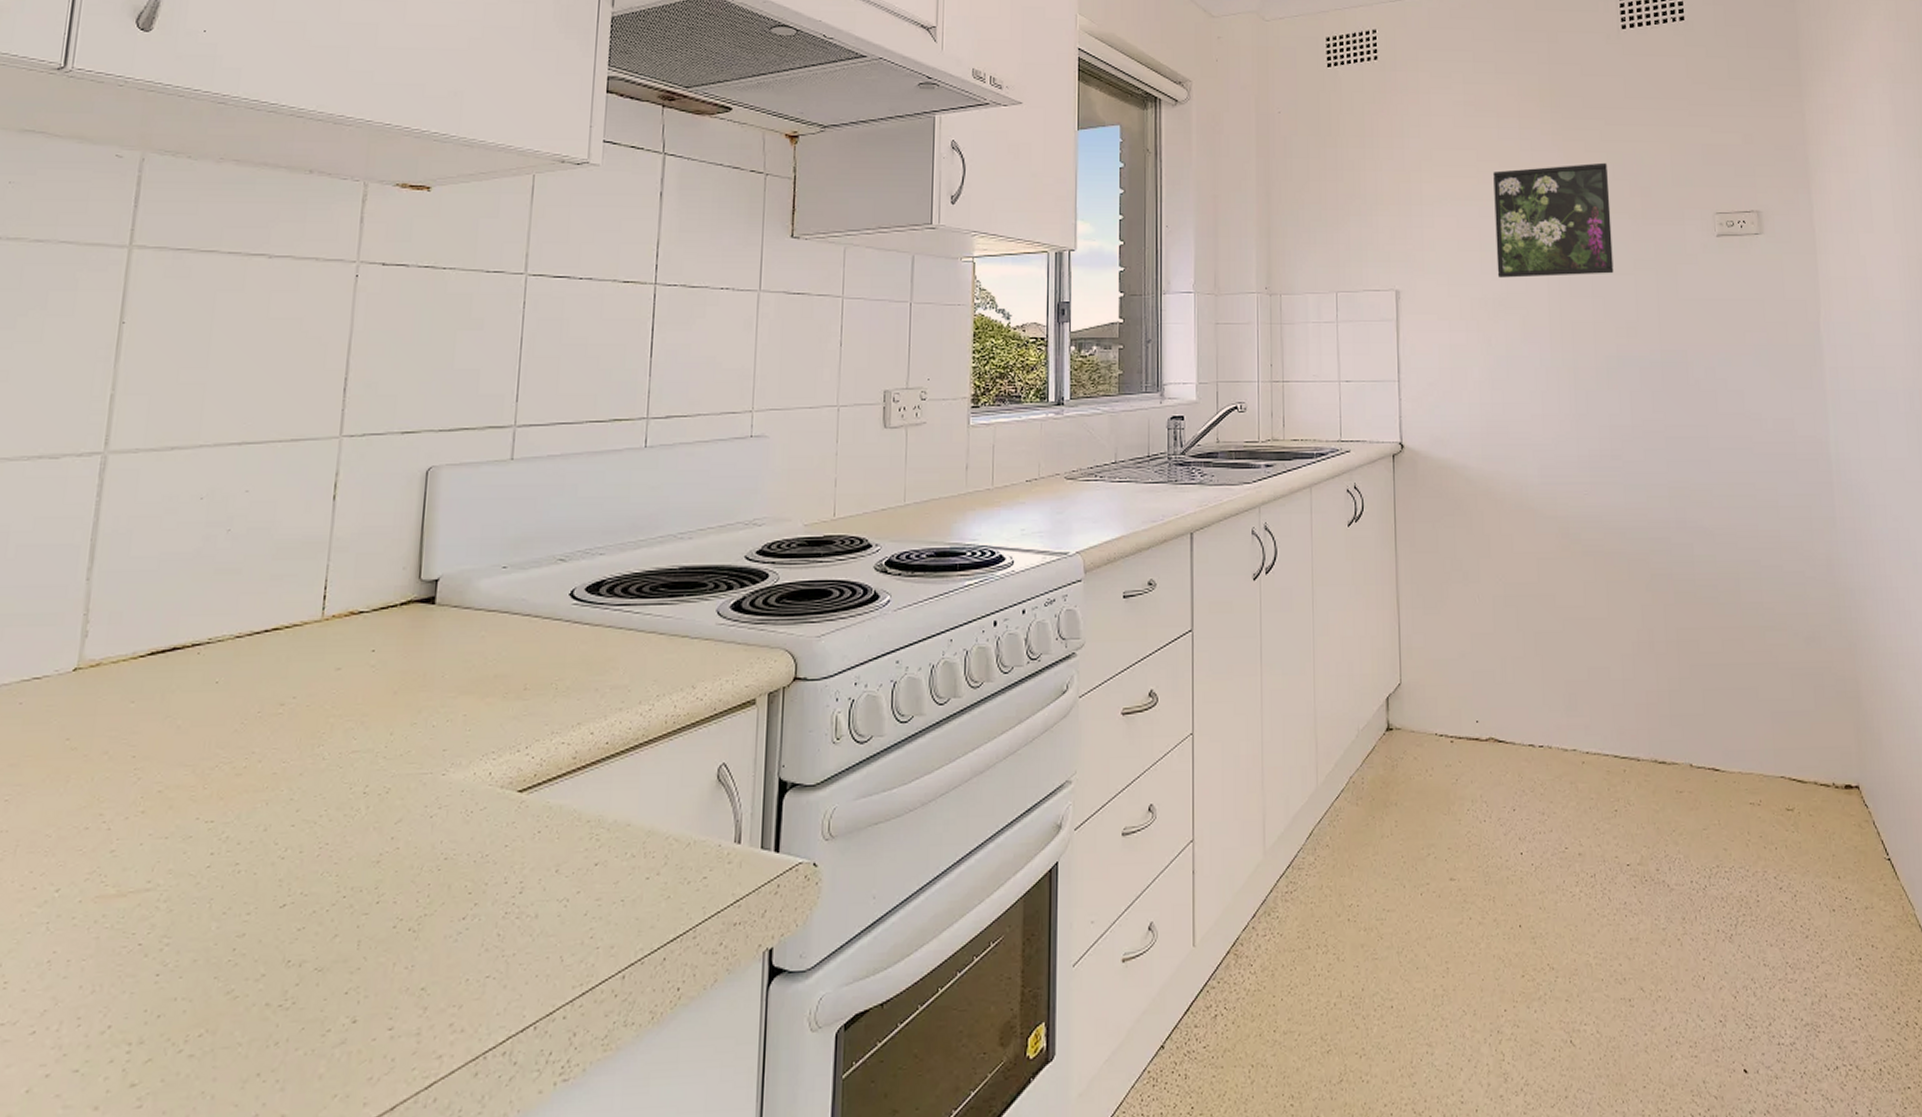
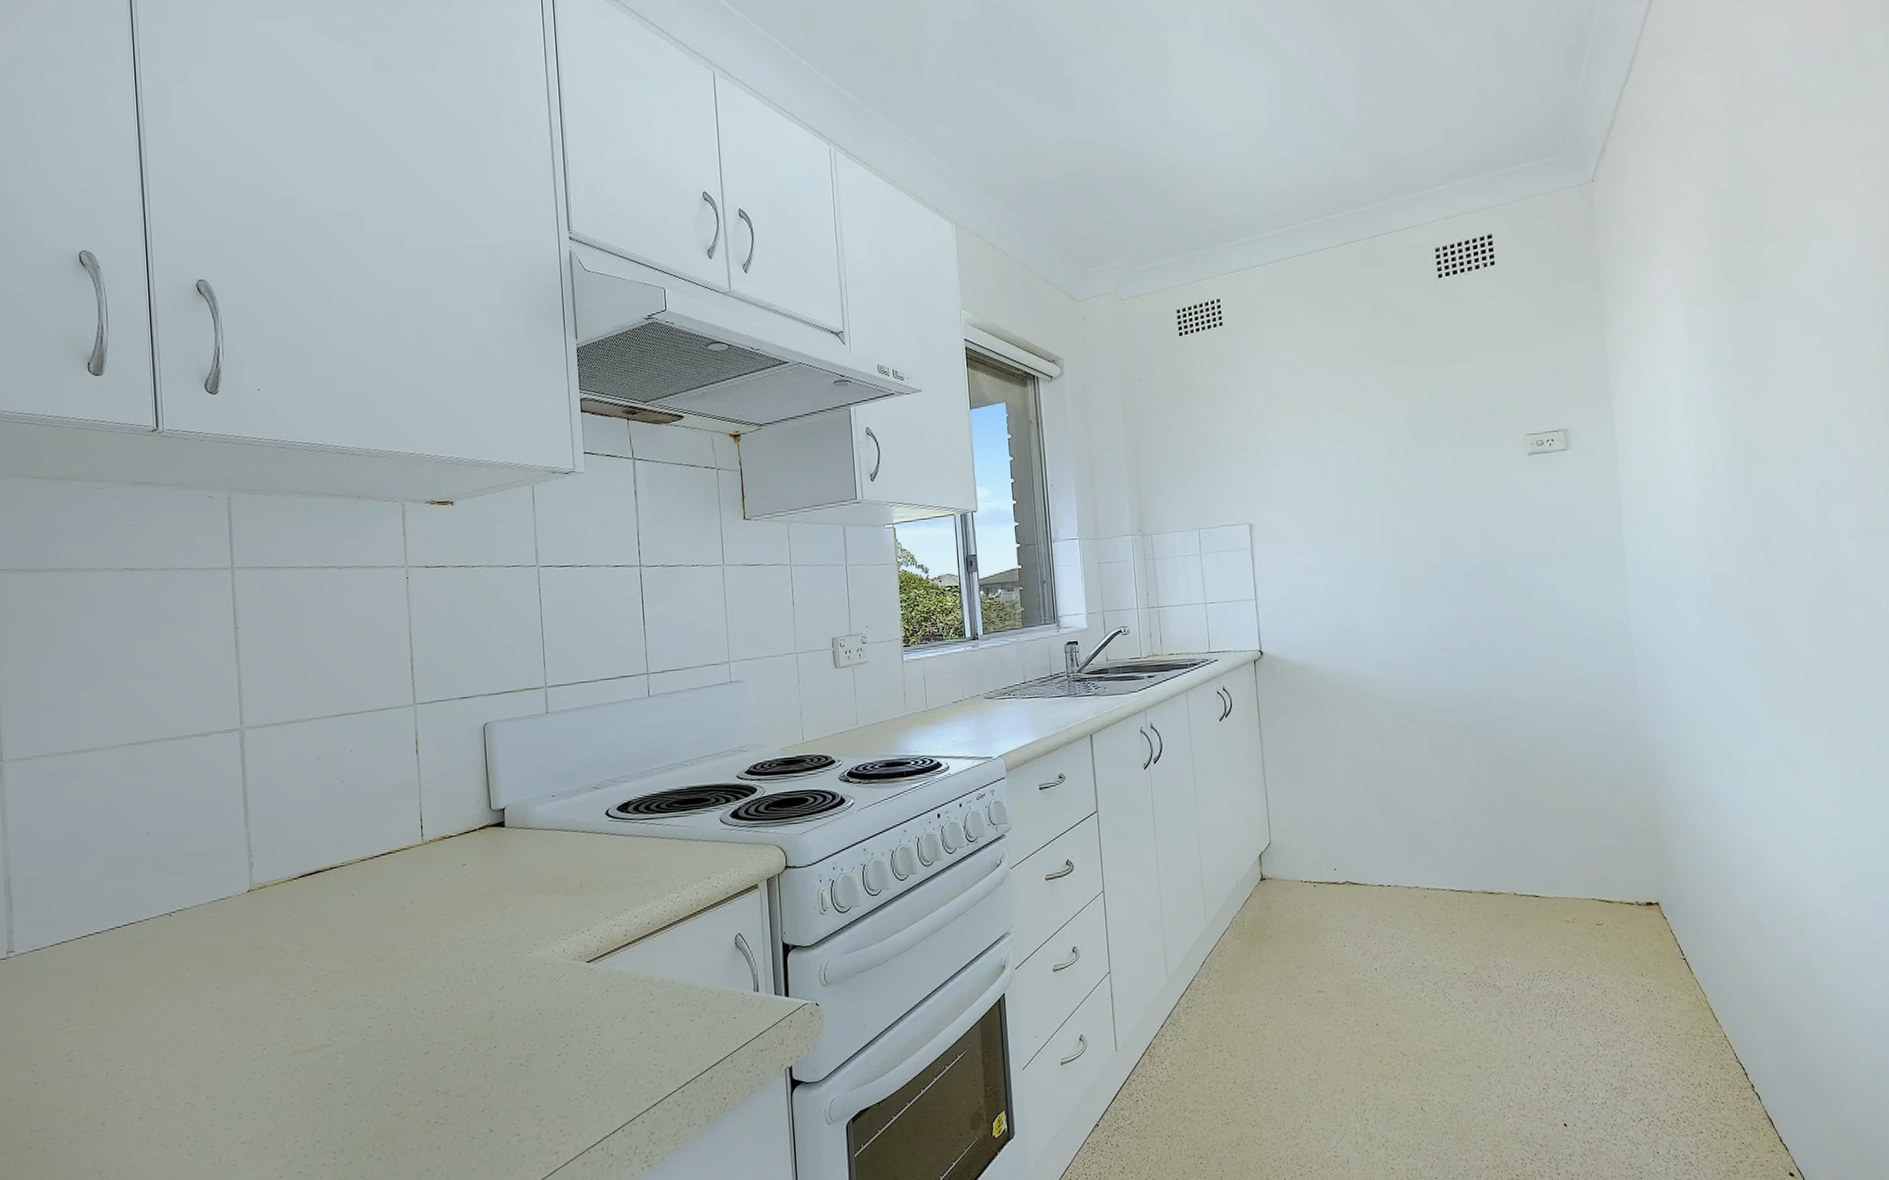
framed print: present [1493,162,1614,278] -> none [1329,398,1438,506]

